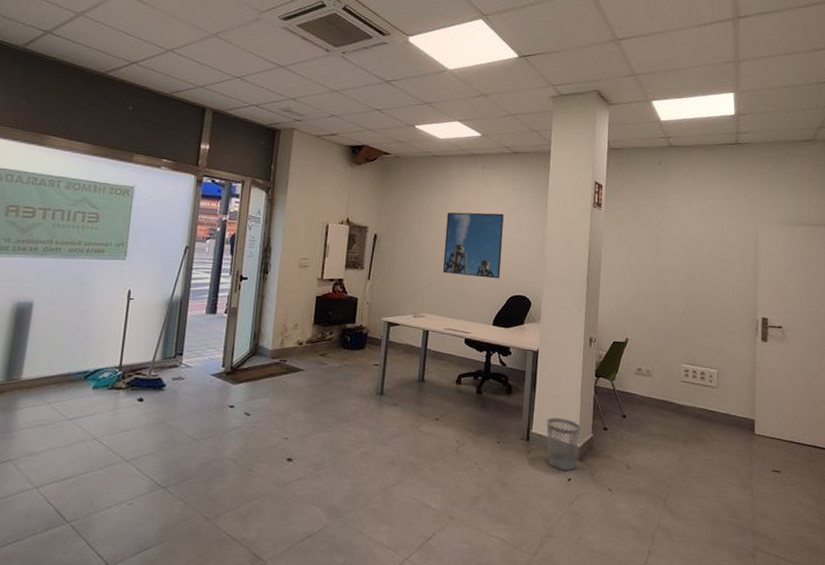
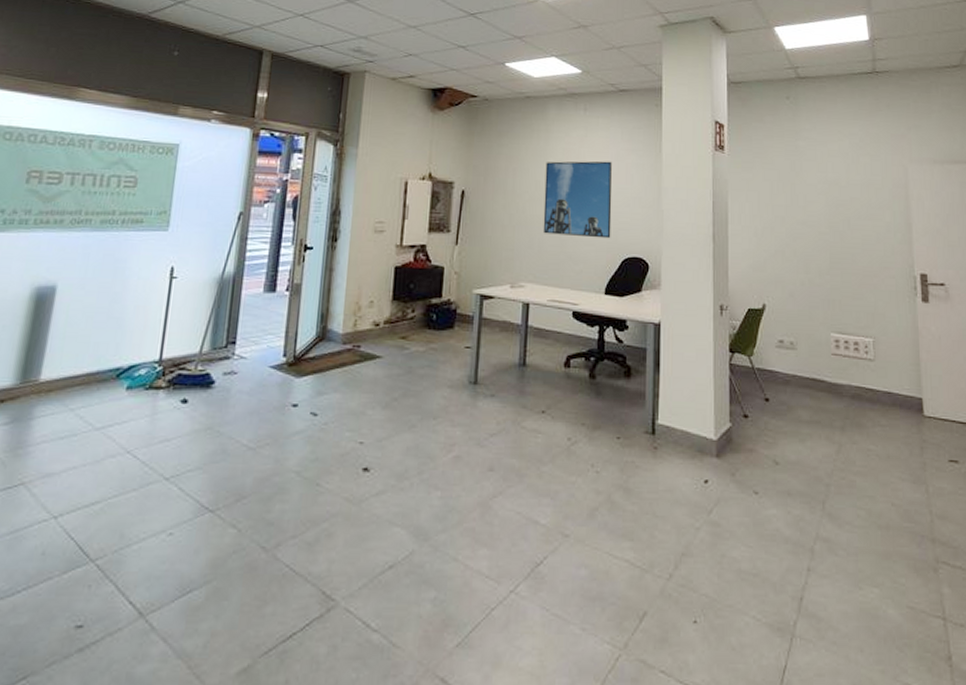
wastebasket: present [546,417,581,471] -> none [675,405,717,470]

